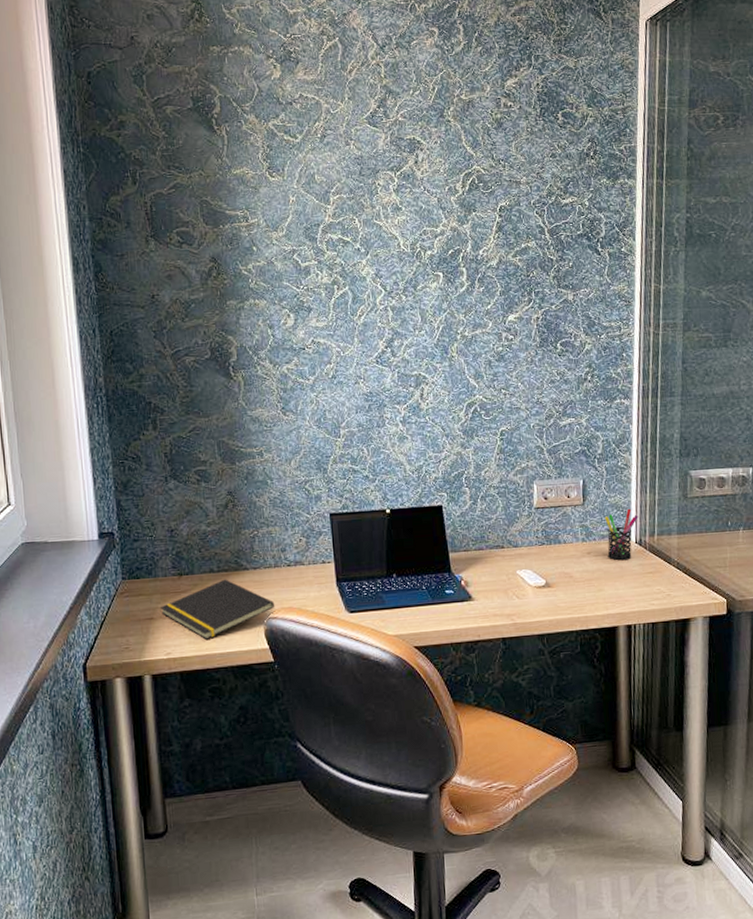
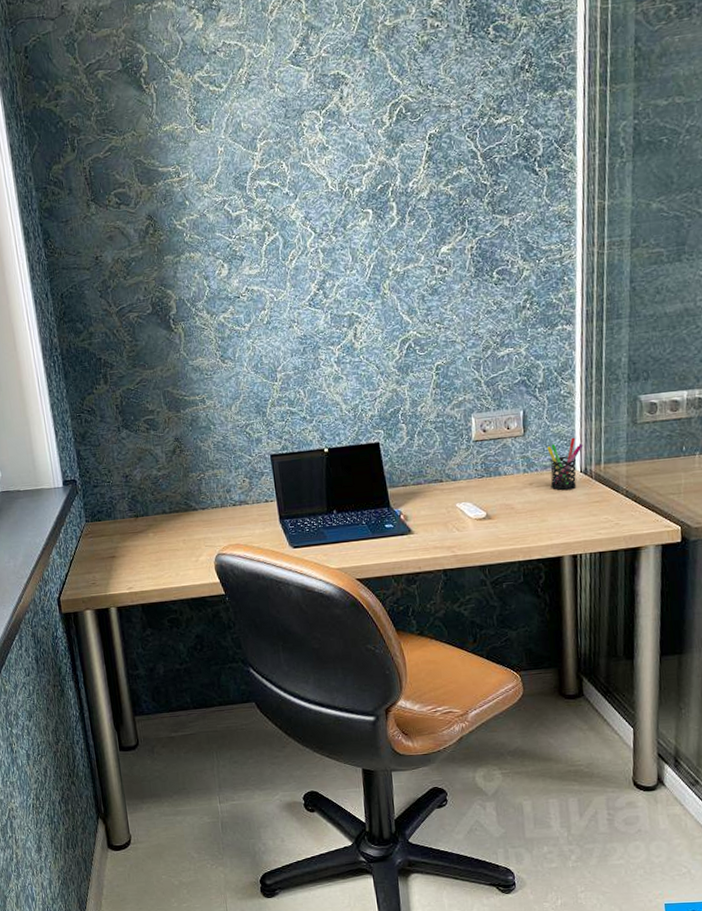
notepad: present [160,579,275,639] -> none [120,519,224,575]

